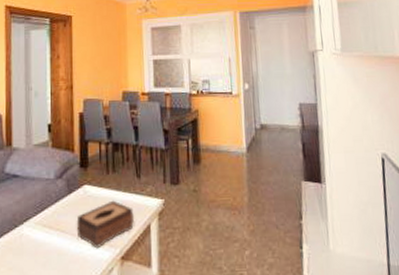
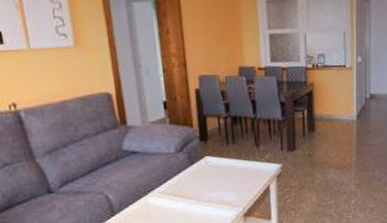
tissue box: present [76,200,134,249] -> none [200,168,255,210]

